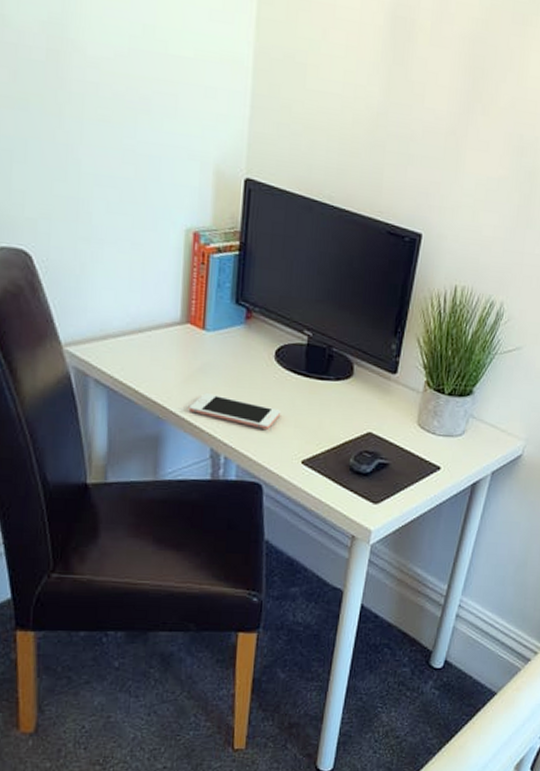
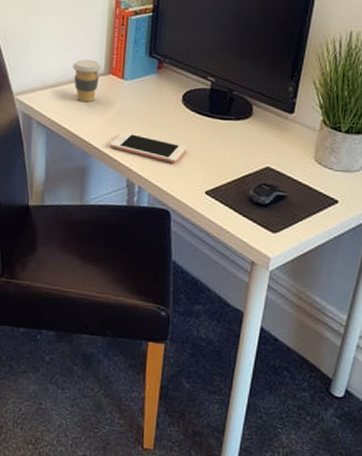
coffee cup: none [140,304,177,357] -> present [72,59,101,103]

